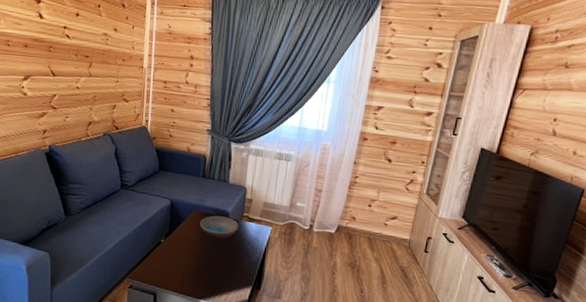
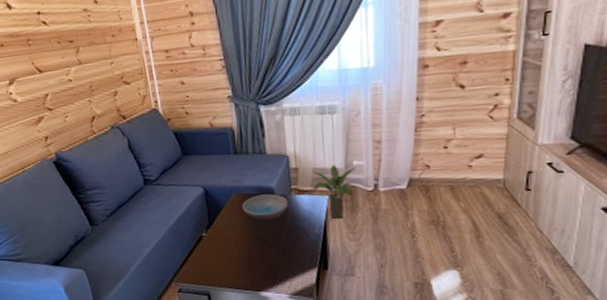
potted plant: none [260,202,298,248] -> present [312,165,356,219]

